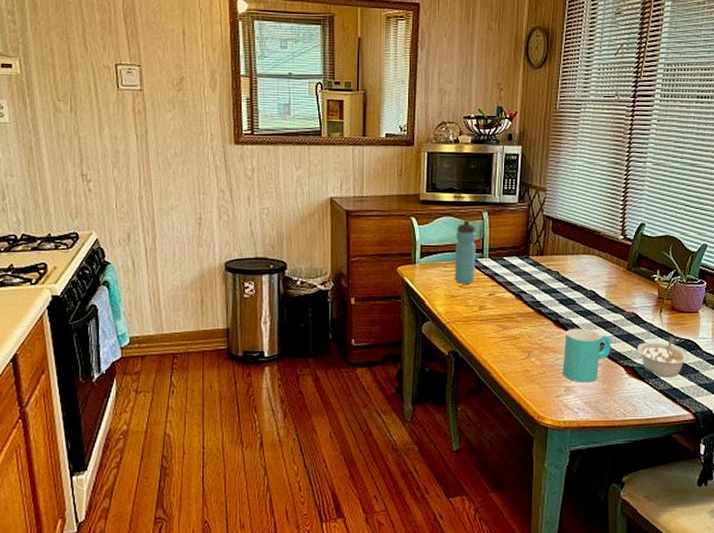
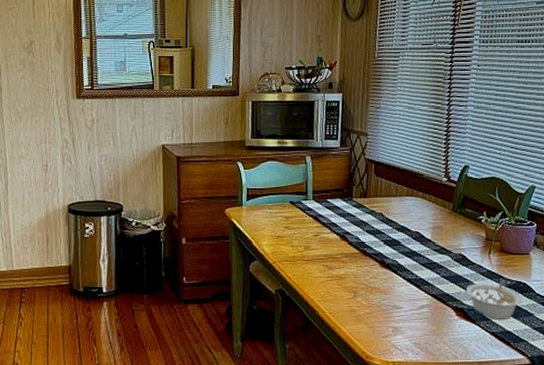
water bottle: present [454,220,476,284] -> none [279,164,300,225]
cup: present [562,328,611,383] -> none [389,269,439,324]

